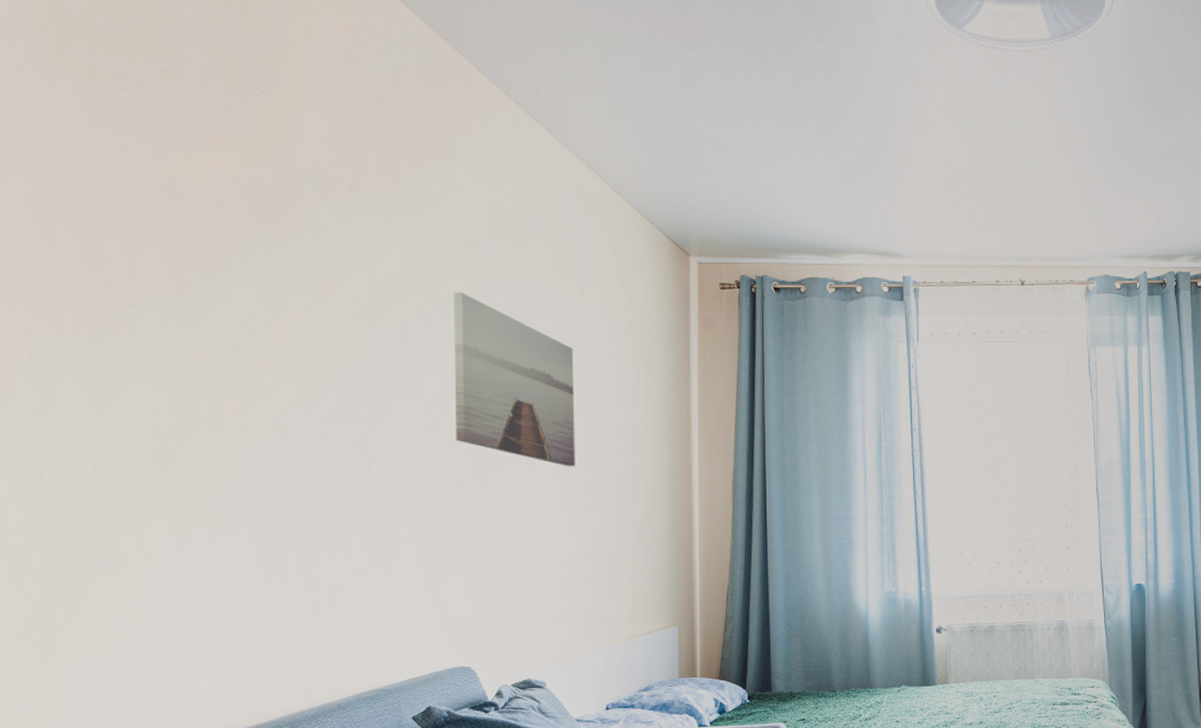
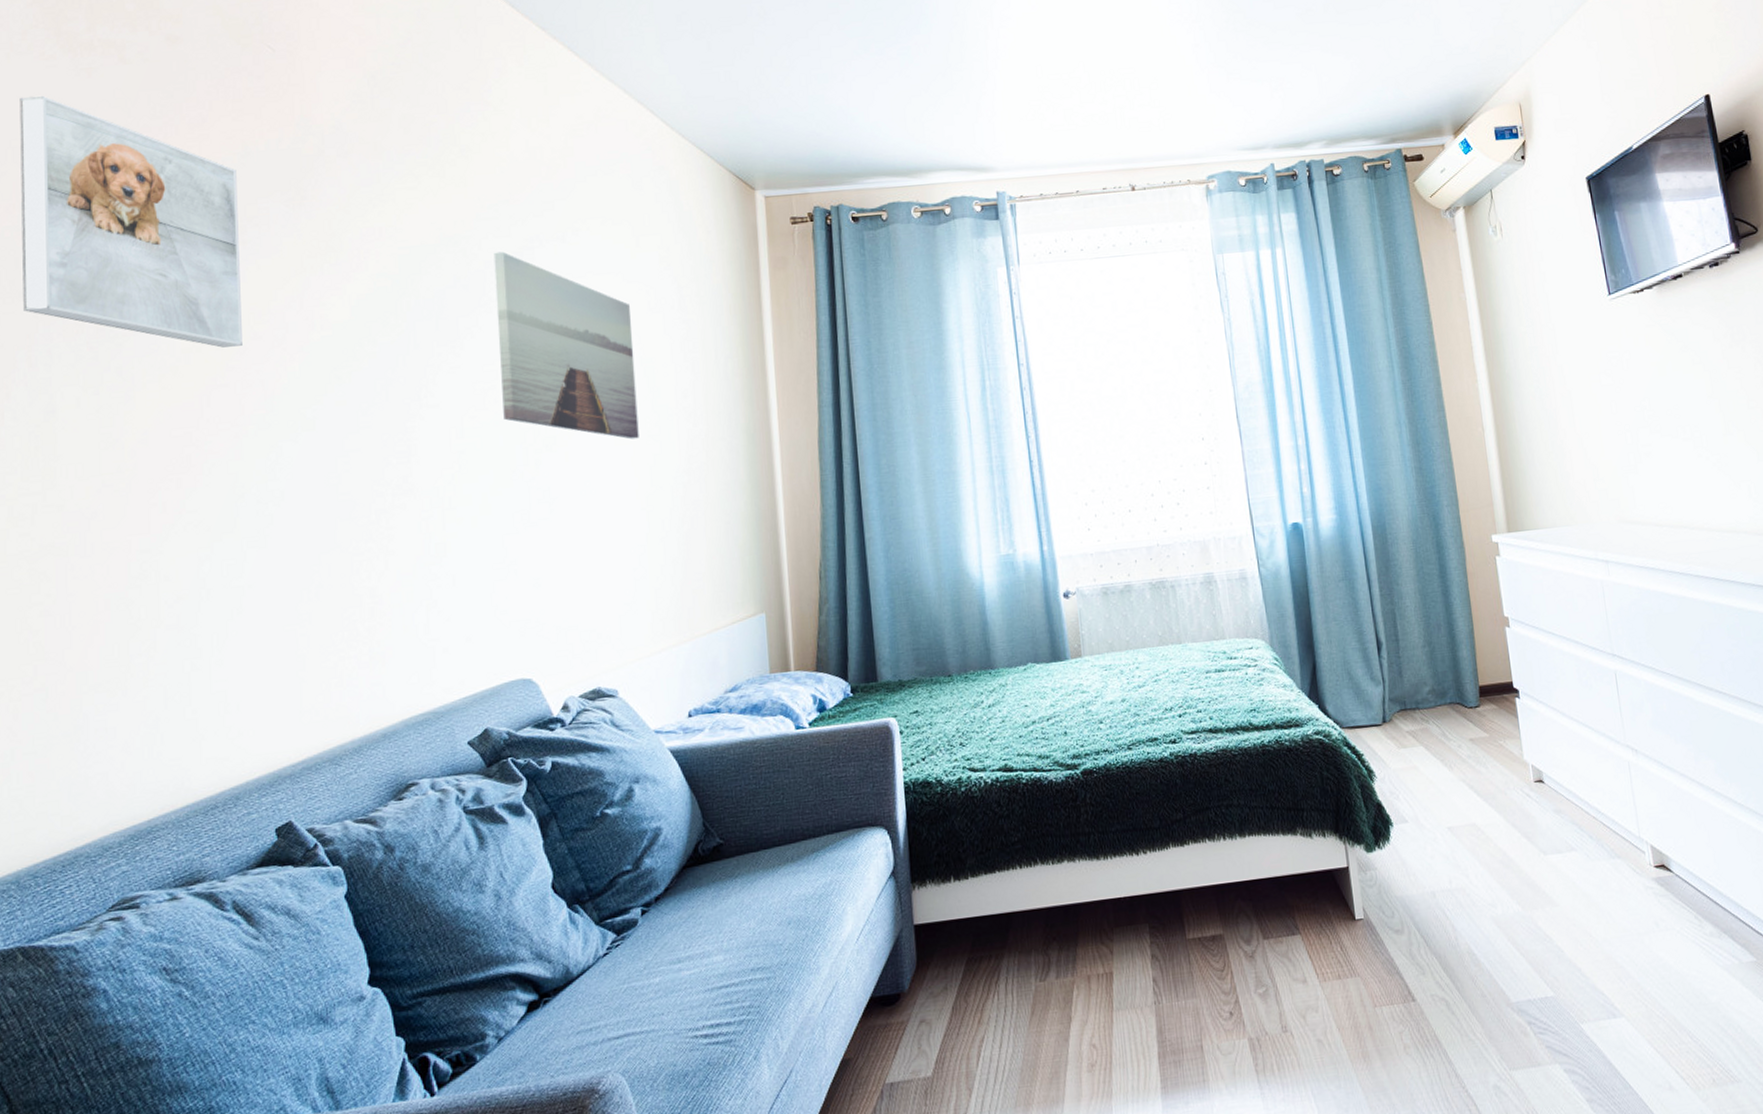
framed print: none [25,114,224,357] -> present [20,95,242,348]

